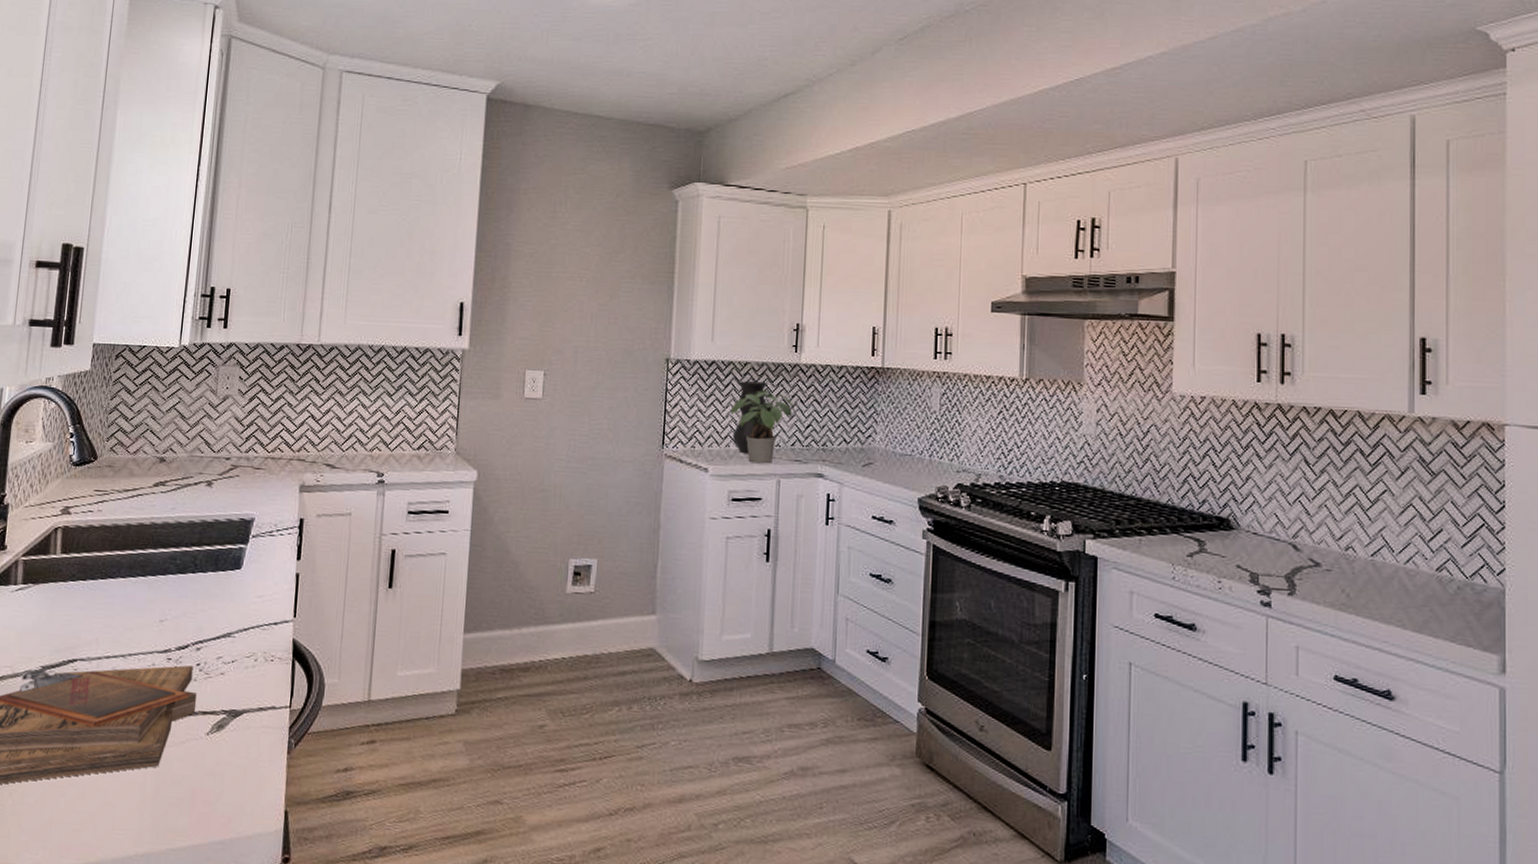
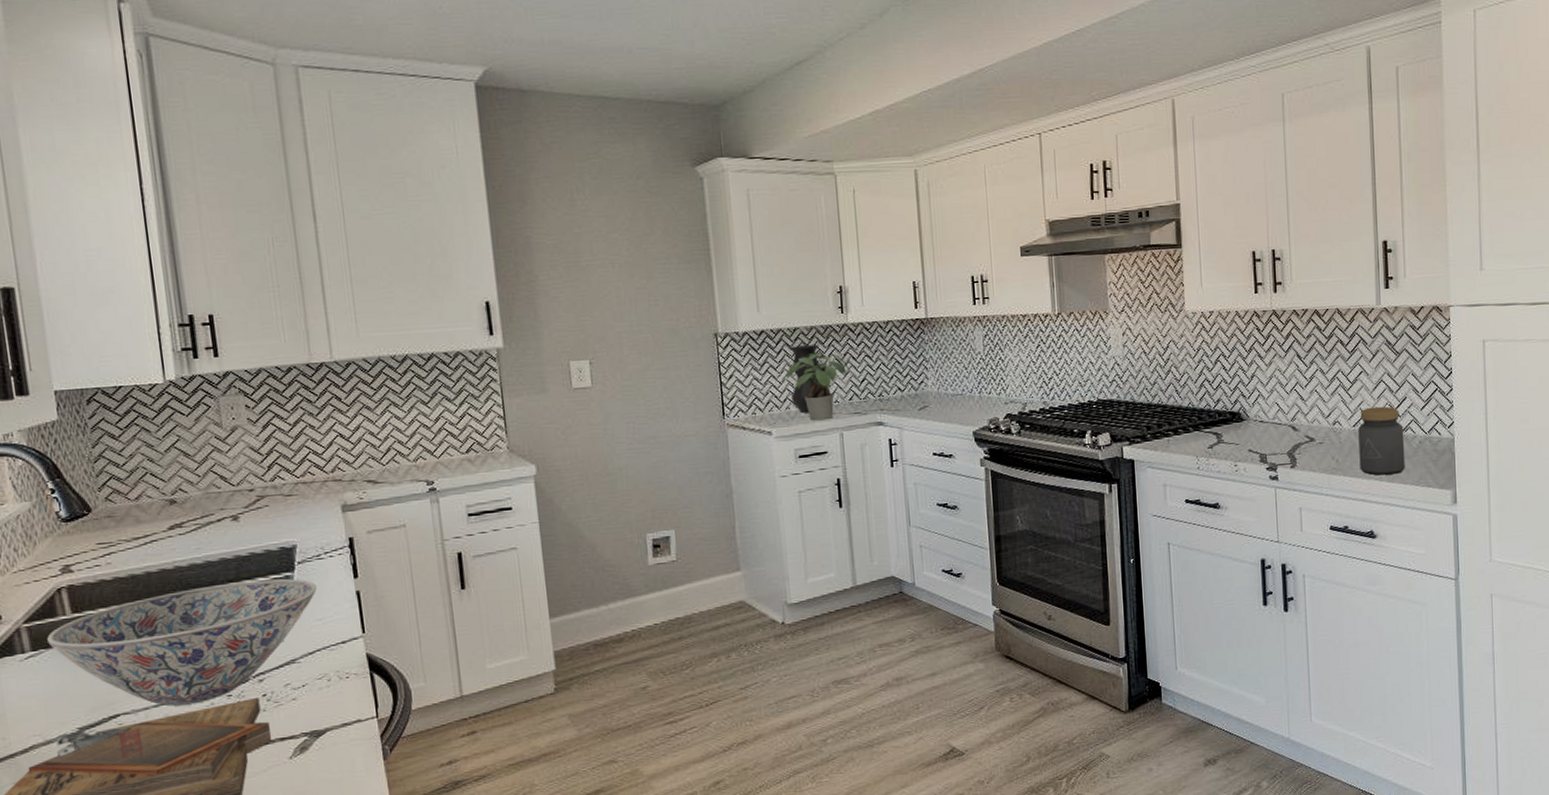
bowl: none [36,546,264,662] -> present [47,578,317,706]
jar: none [1377,535,1438,623] -> present [1358,406,1405,476]

